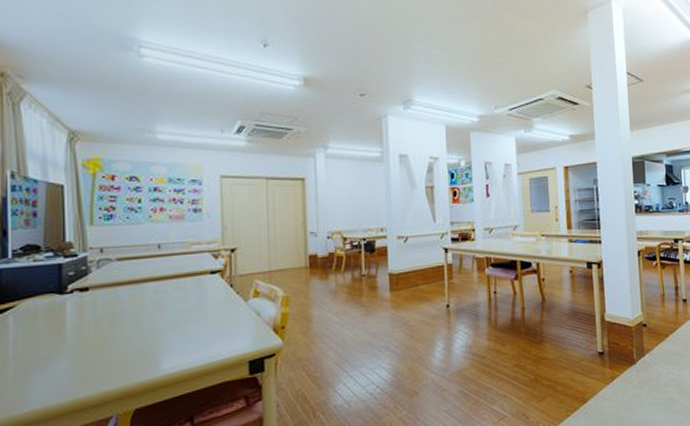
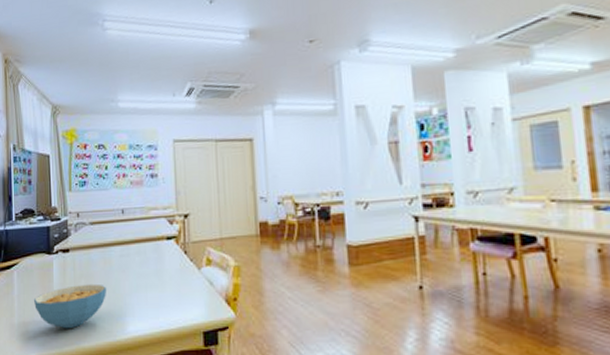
cereal bowl: none [37,323,138,375] -> present [33,284,107,329]

